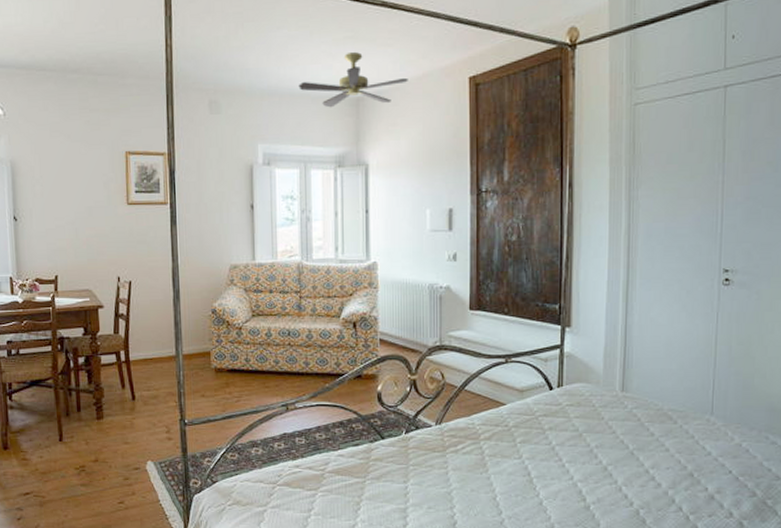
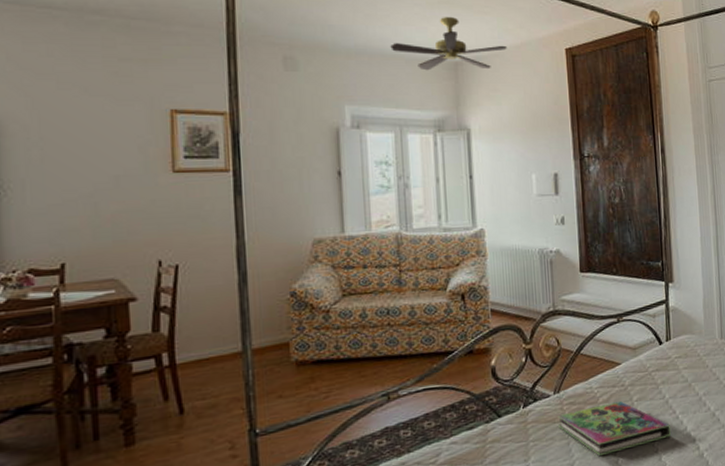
book: none [438,441,555,490] -> present [558,401,671,457]

